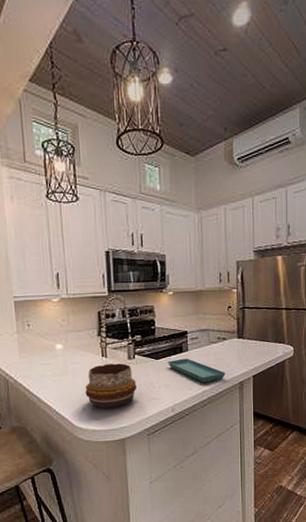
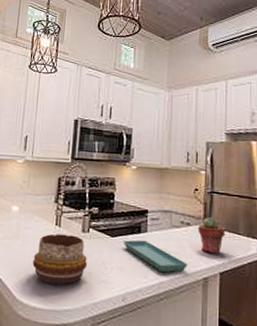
potted succulent: none [233,330,257,361] -> present [198,217,226,254]

